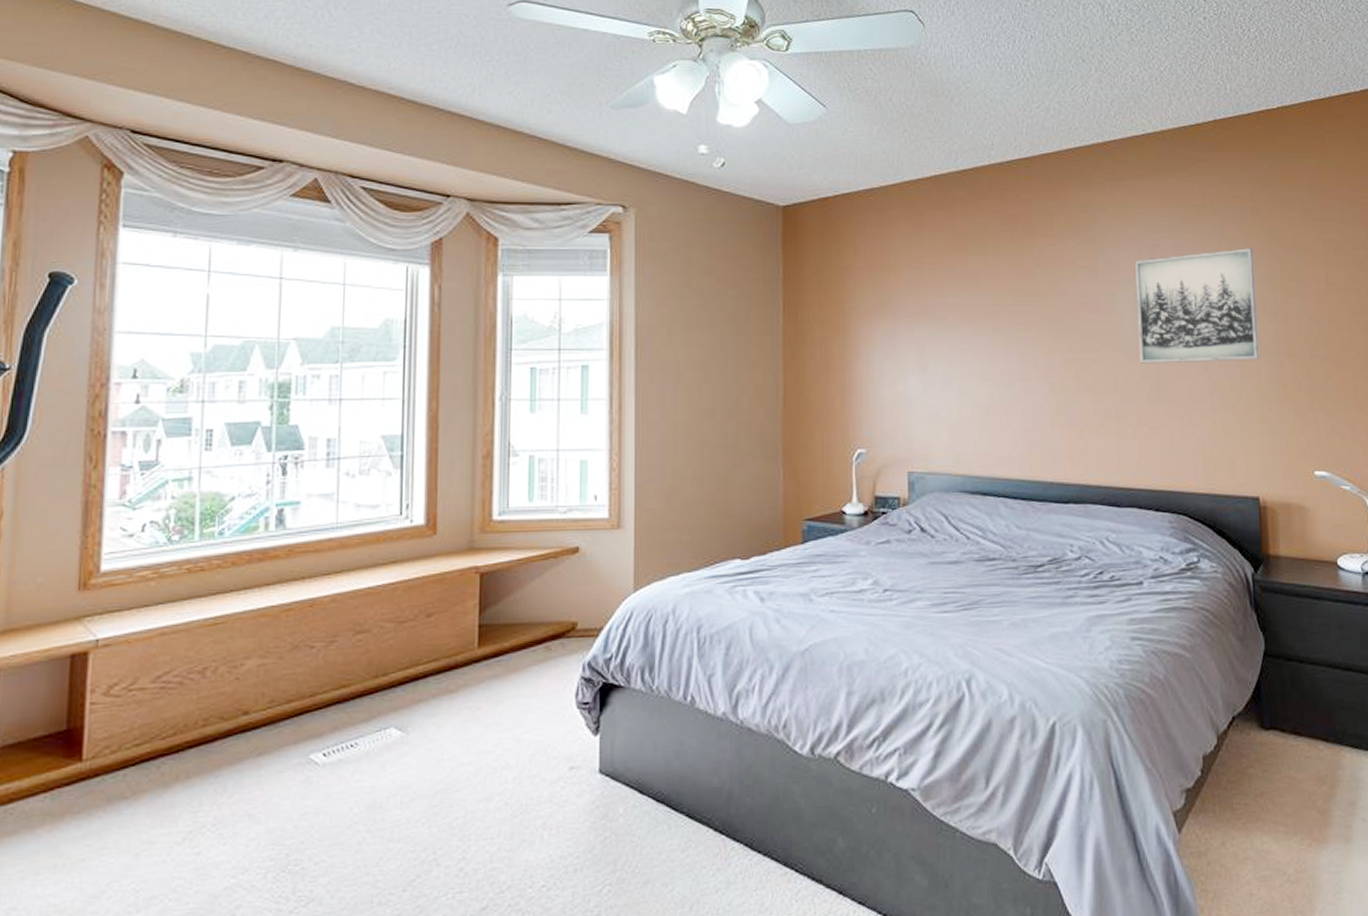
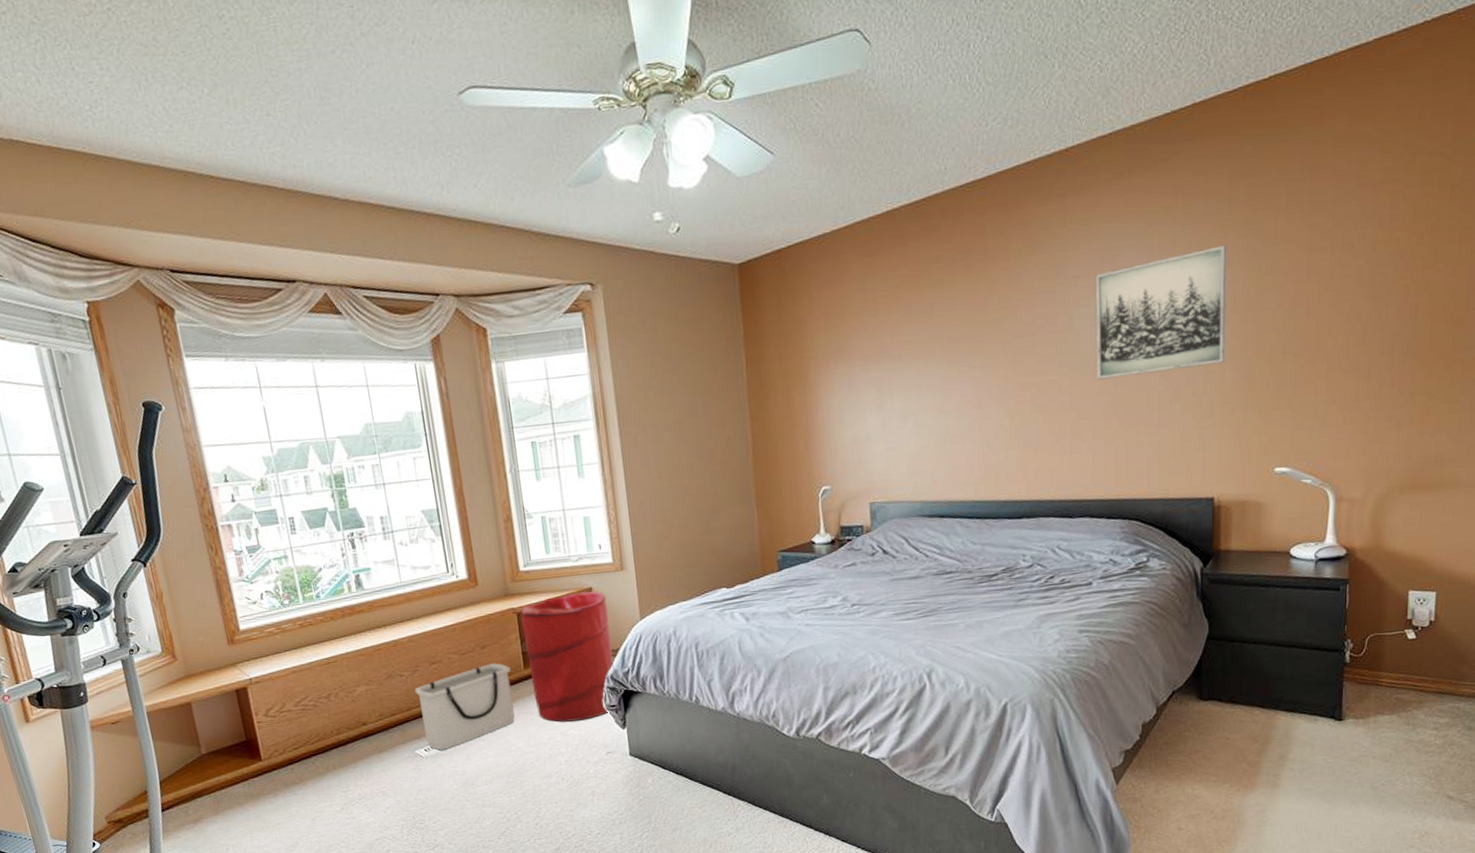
storage bin: none [326,637,460,756] -> present [414,663,515,750]
laundry hamper: none [484,551,595,723] -> present [521,591,614,722]

